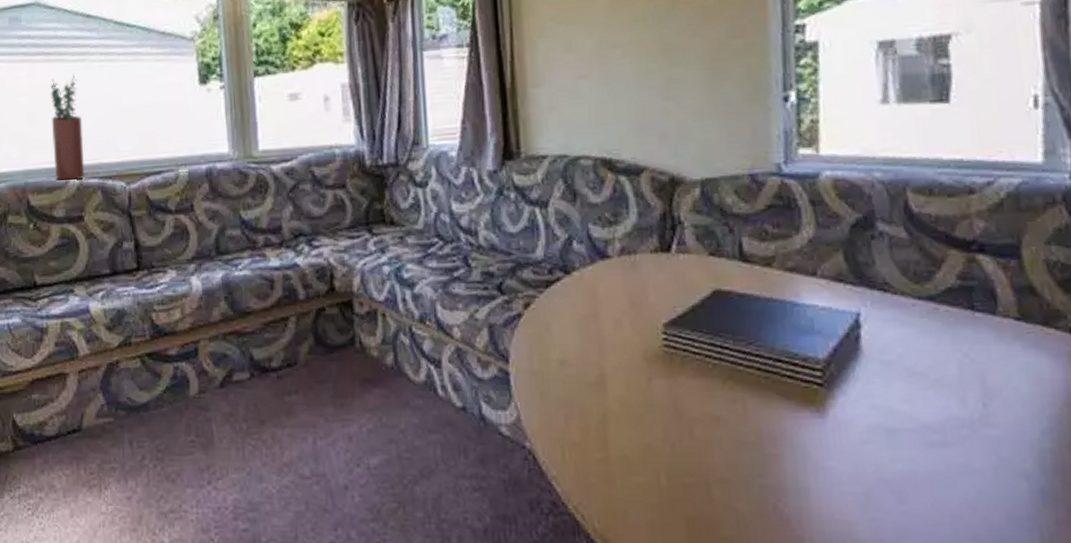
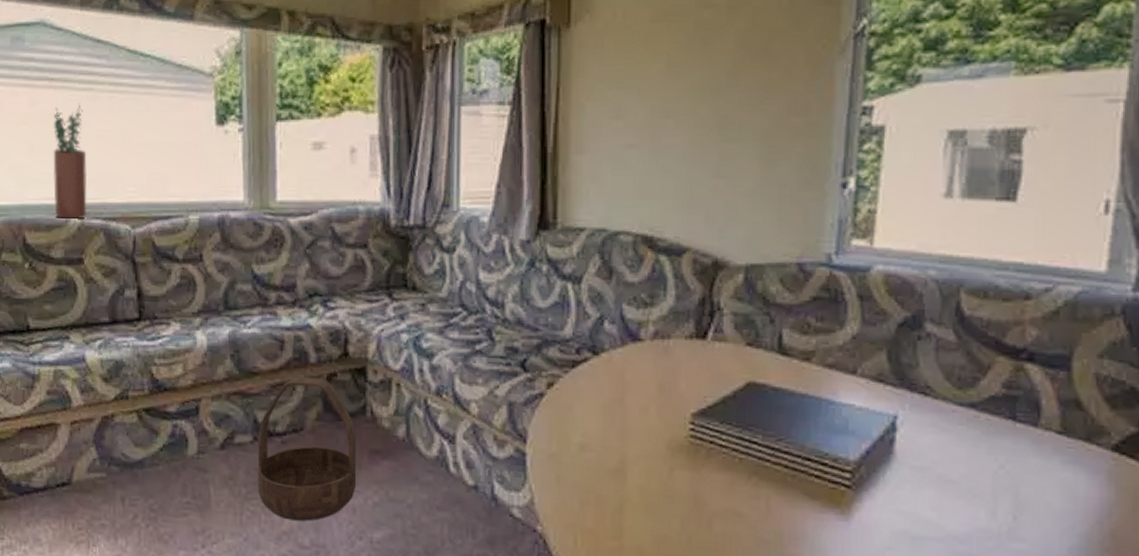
basket: none [254,313,351,452] -> present [257,376,357,521]

